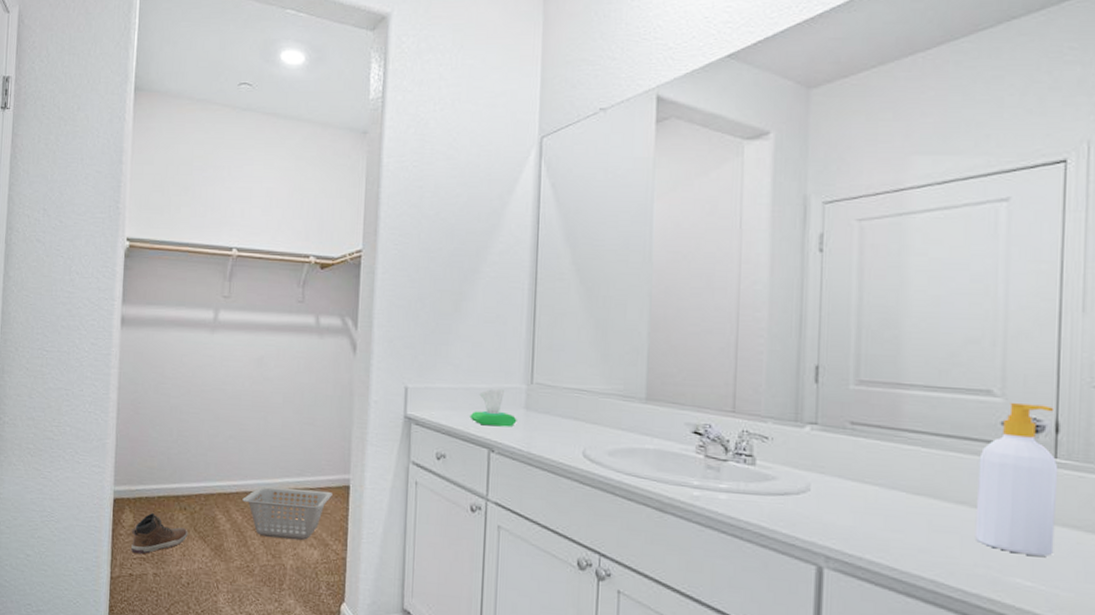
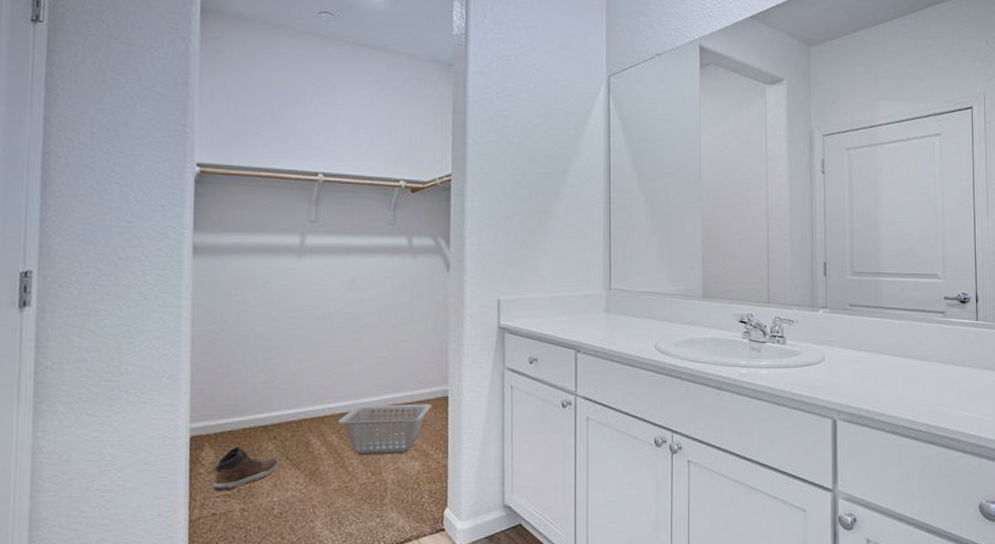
wet wipes pack: present [470,389,517,427] -> none [557,296,599,329]
soap bottle: present [974,403,1058,557] -> none [932,283,979,393]

